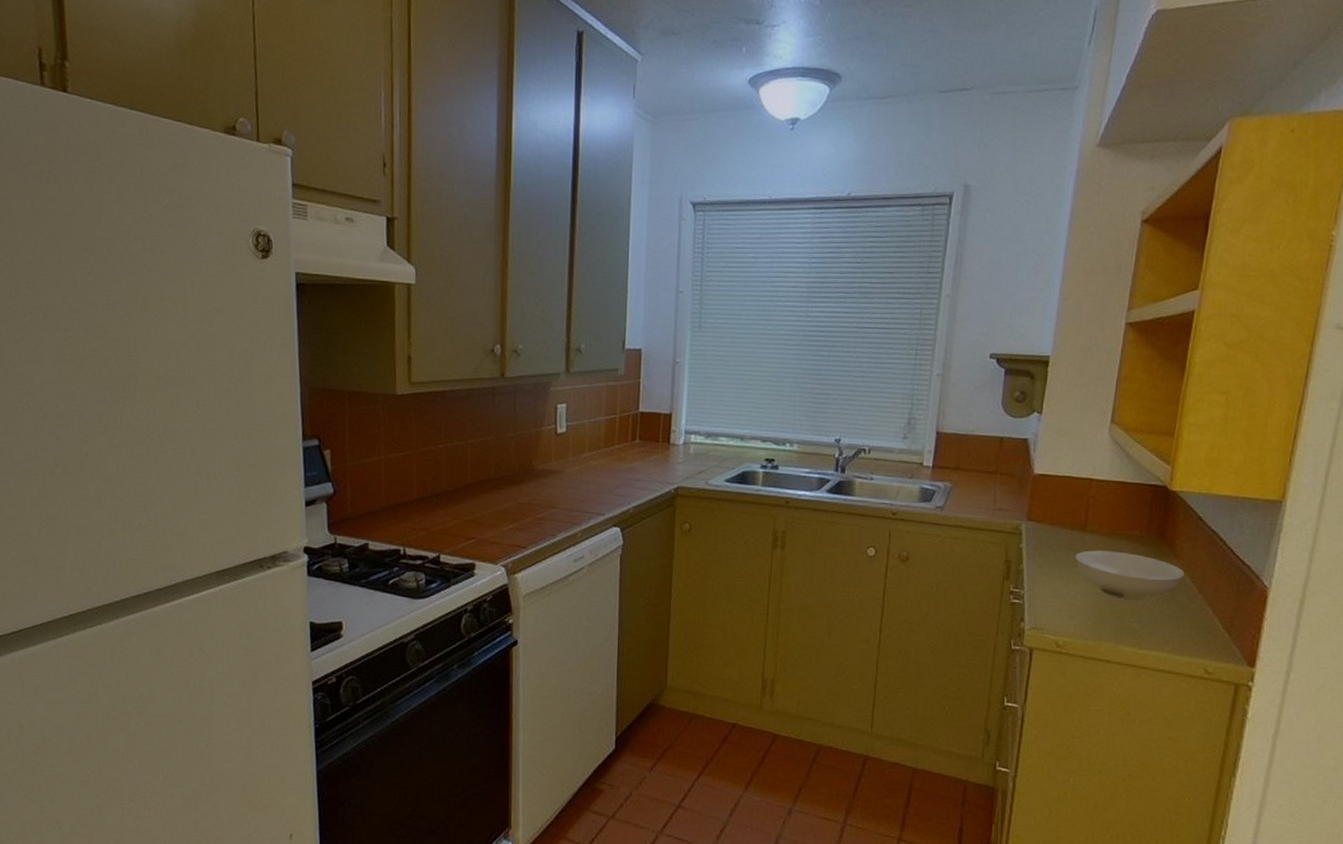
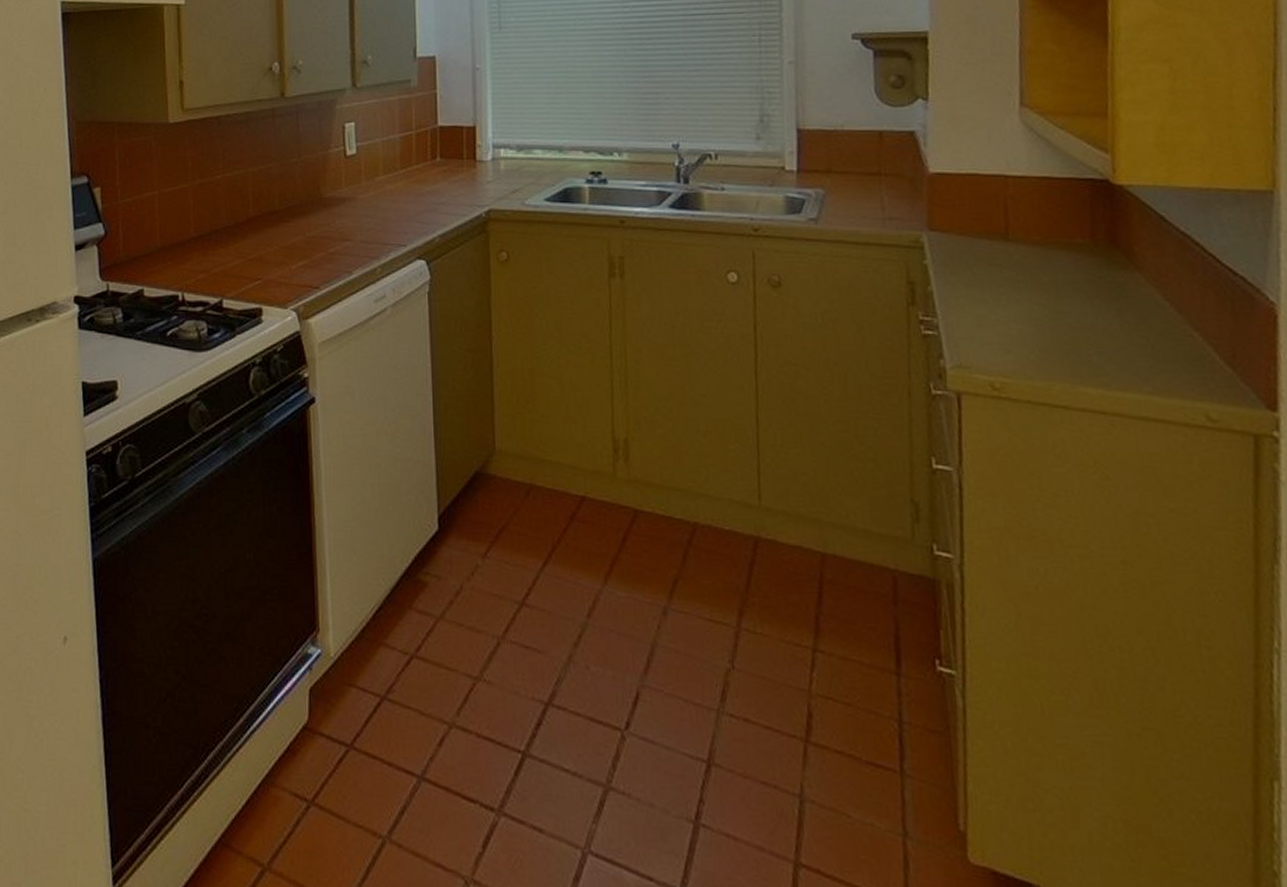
bowl: present [1075,550,1185,601] -> none [999,264,1154,327]

